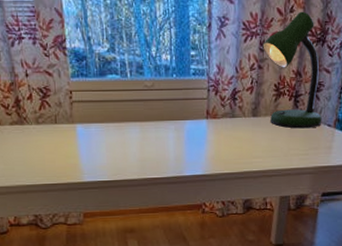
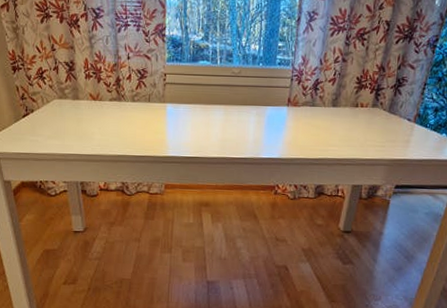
desk lamp: present [262,11,322,129] -> none [348,9,404,121]

